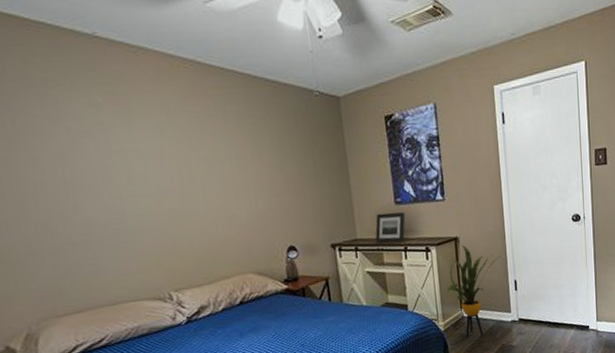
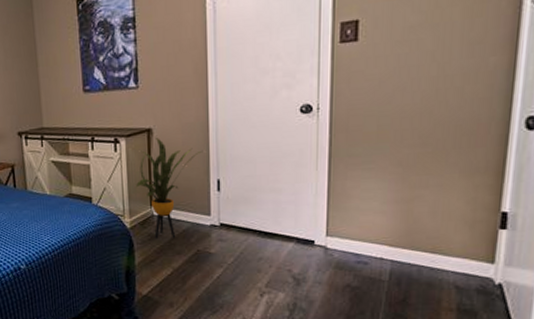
picture frame: present [375,212,406,243] -> none [61,101,94,133]

